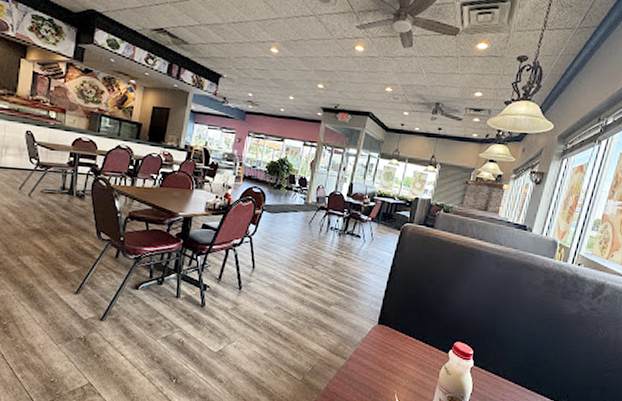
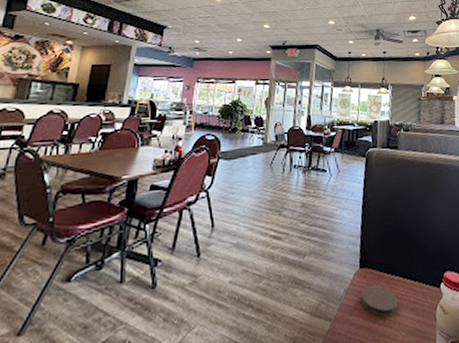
coaster: none [374,339,408,366] -> present [360,285,399,317]

